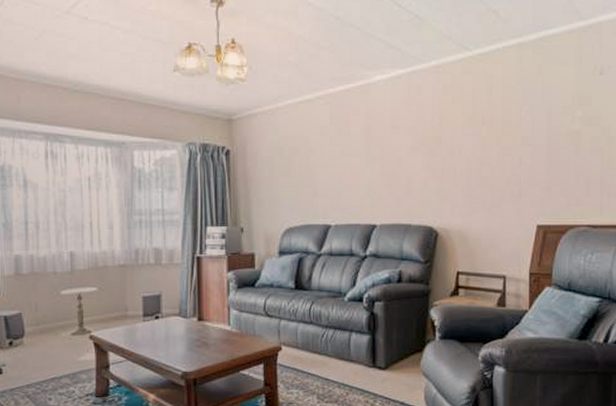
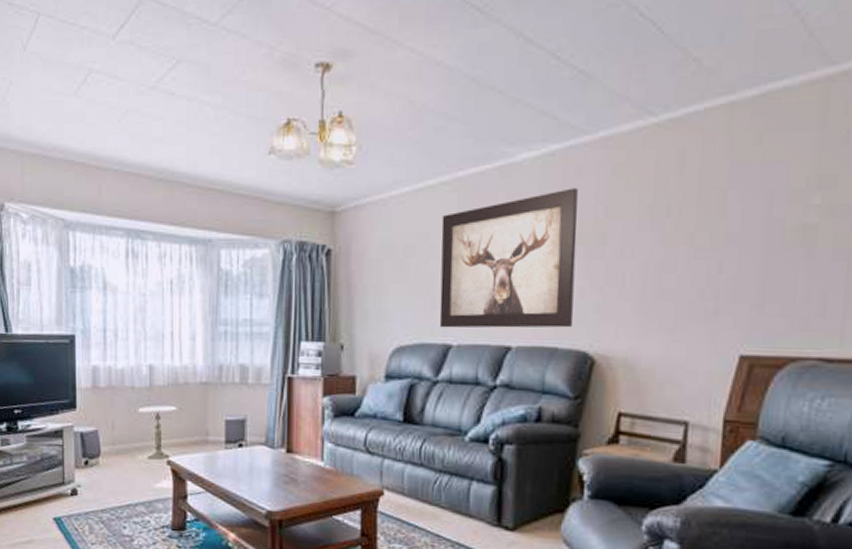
wall art: none [318,103,421,212] -> present [439,188,578,328]

